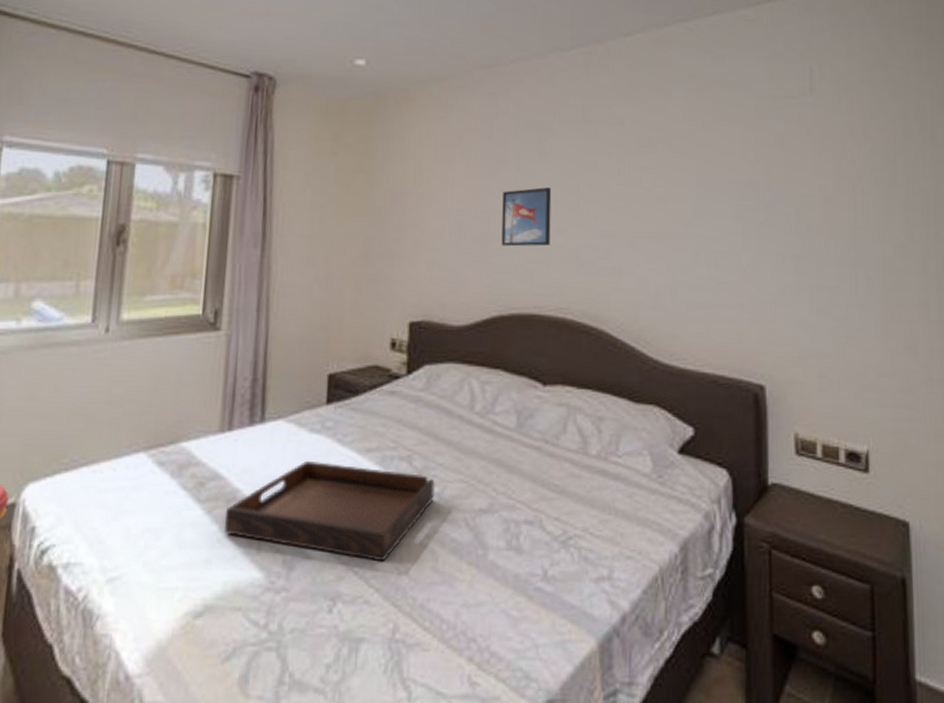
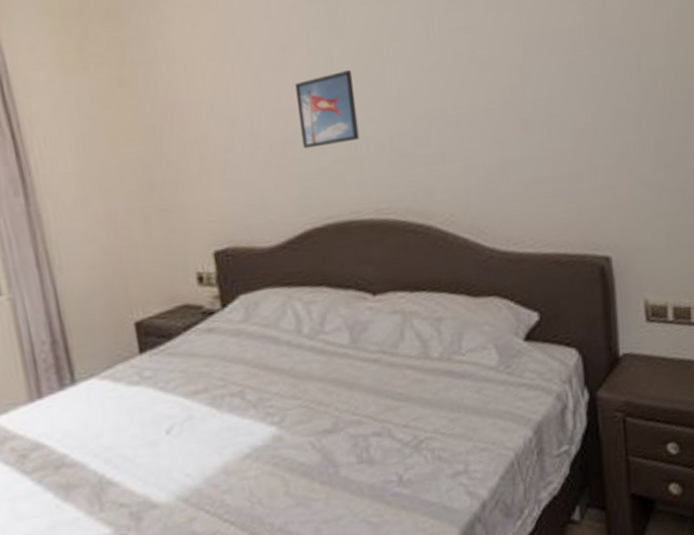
serving tray: present [224,460,435,562] -> none [56,407,275,500]

